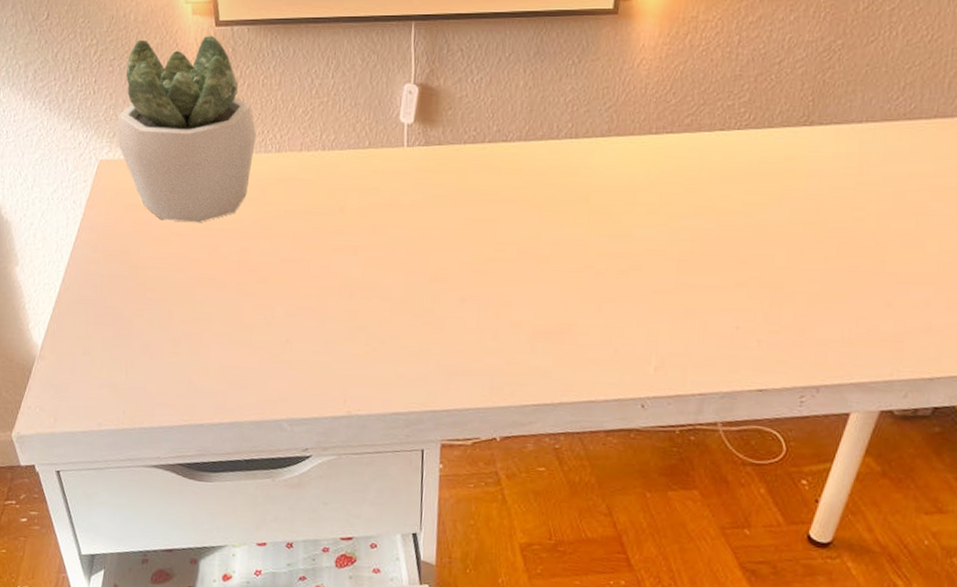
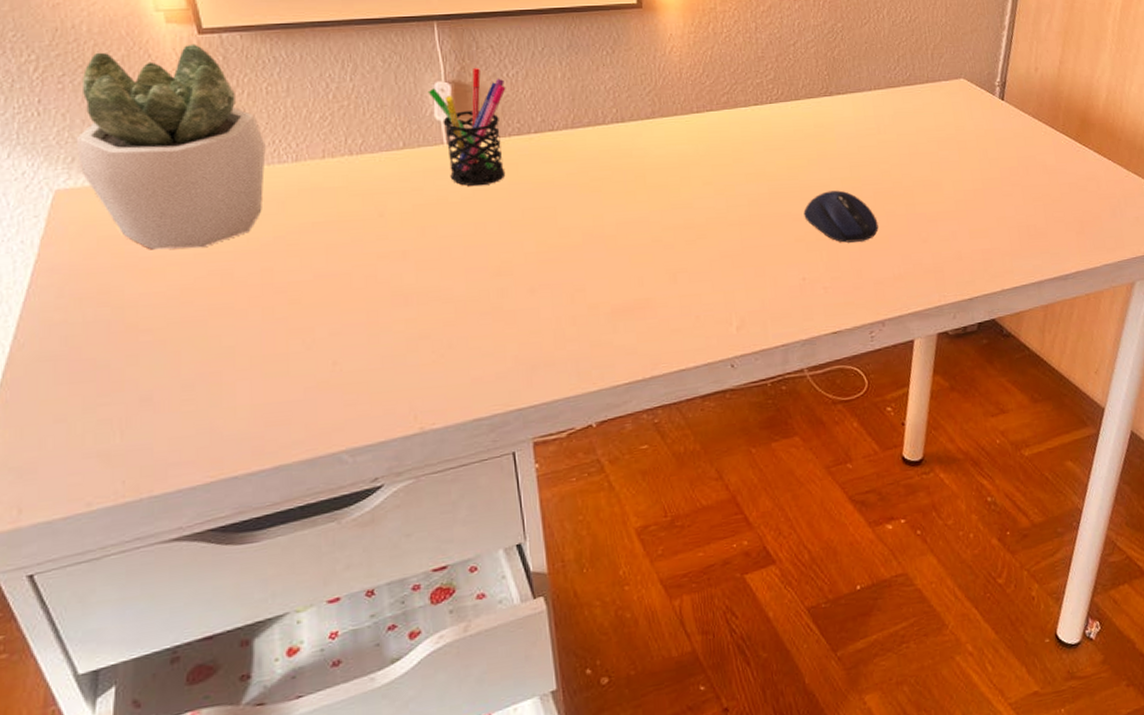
pen holder: none [397,72,469,192] -> present [428,68,506,187]
computer mouse: none [751,234,836,296] -> present [803,190,879,243]

